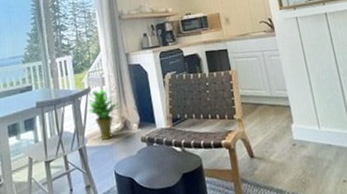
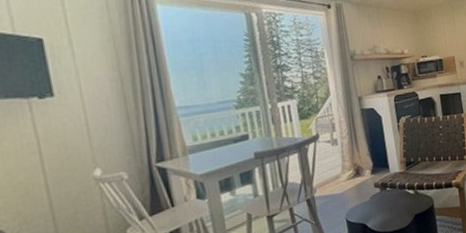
potted plant: present [87,89,120,140] -> none [316,135,352,189]

